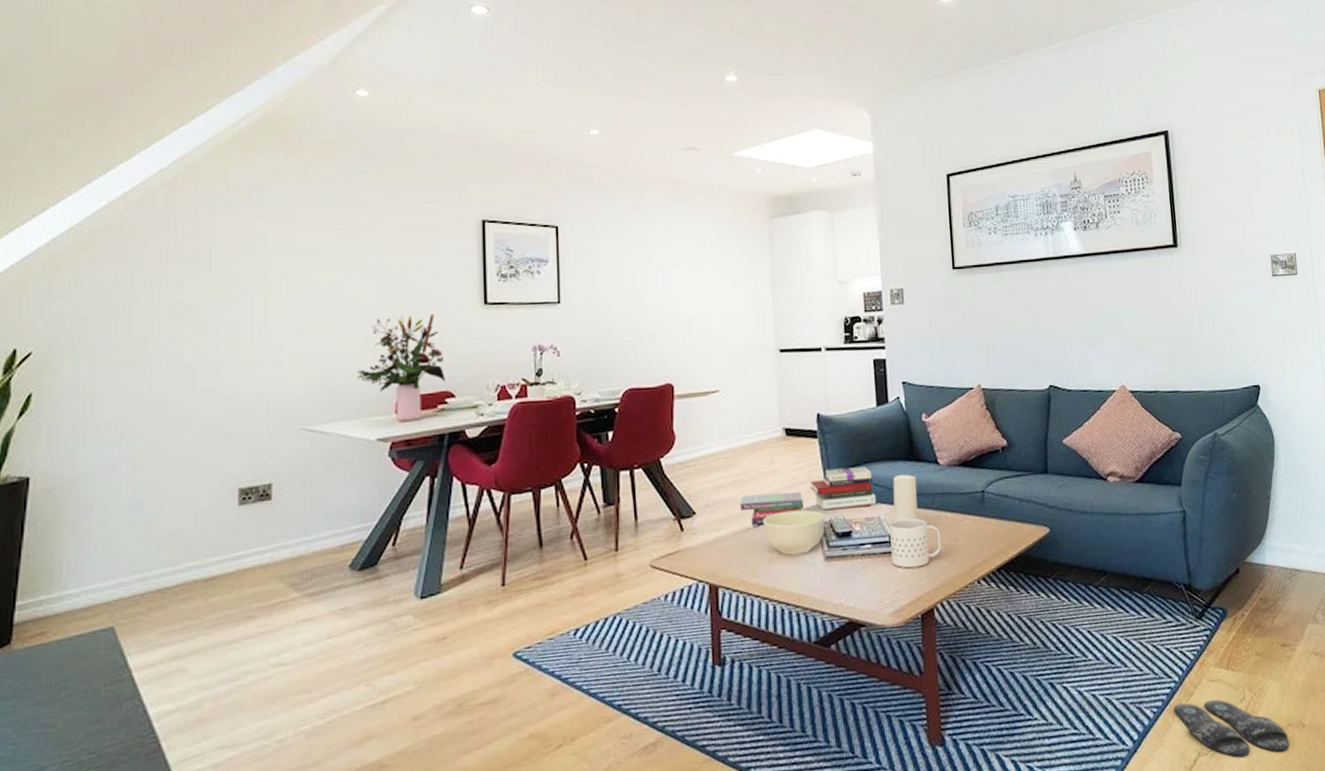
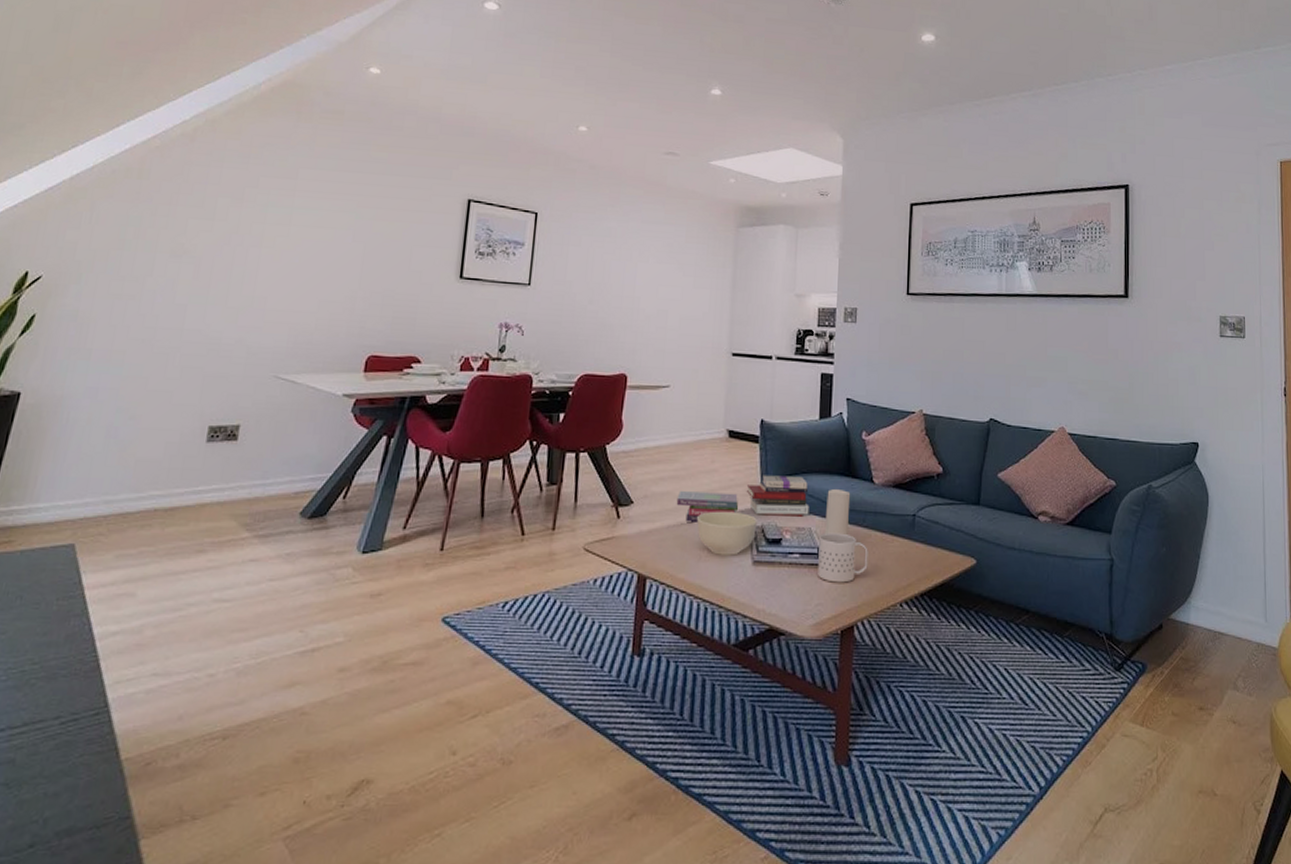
bouquet: present [357,314,446,421] -> none [333,280,416,381]
slippers: present [1173,699,1289,758] -> none [1084,755,1199,819]

